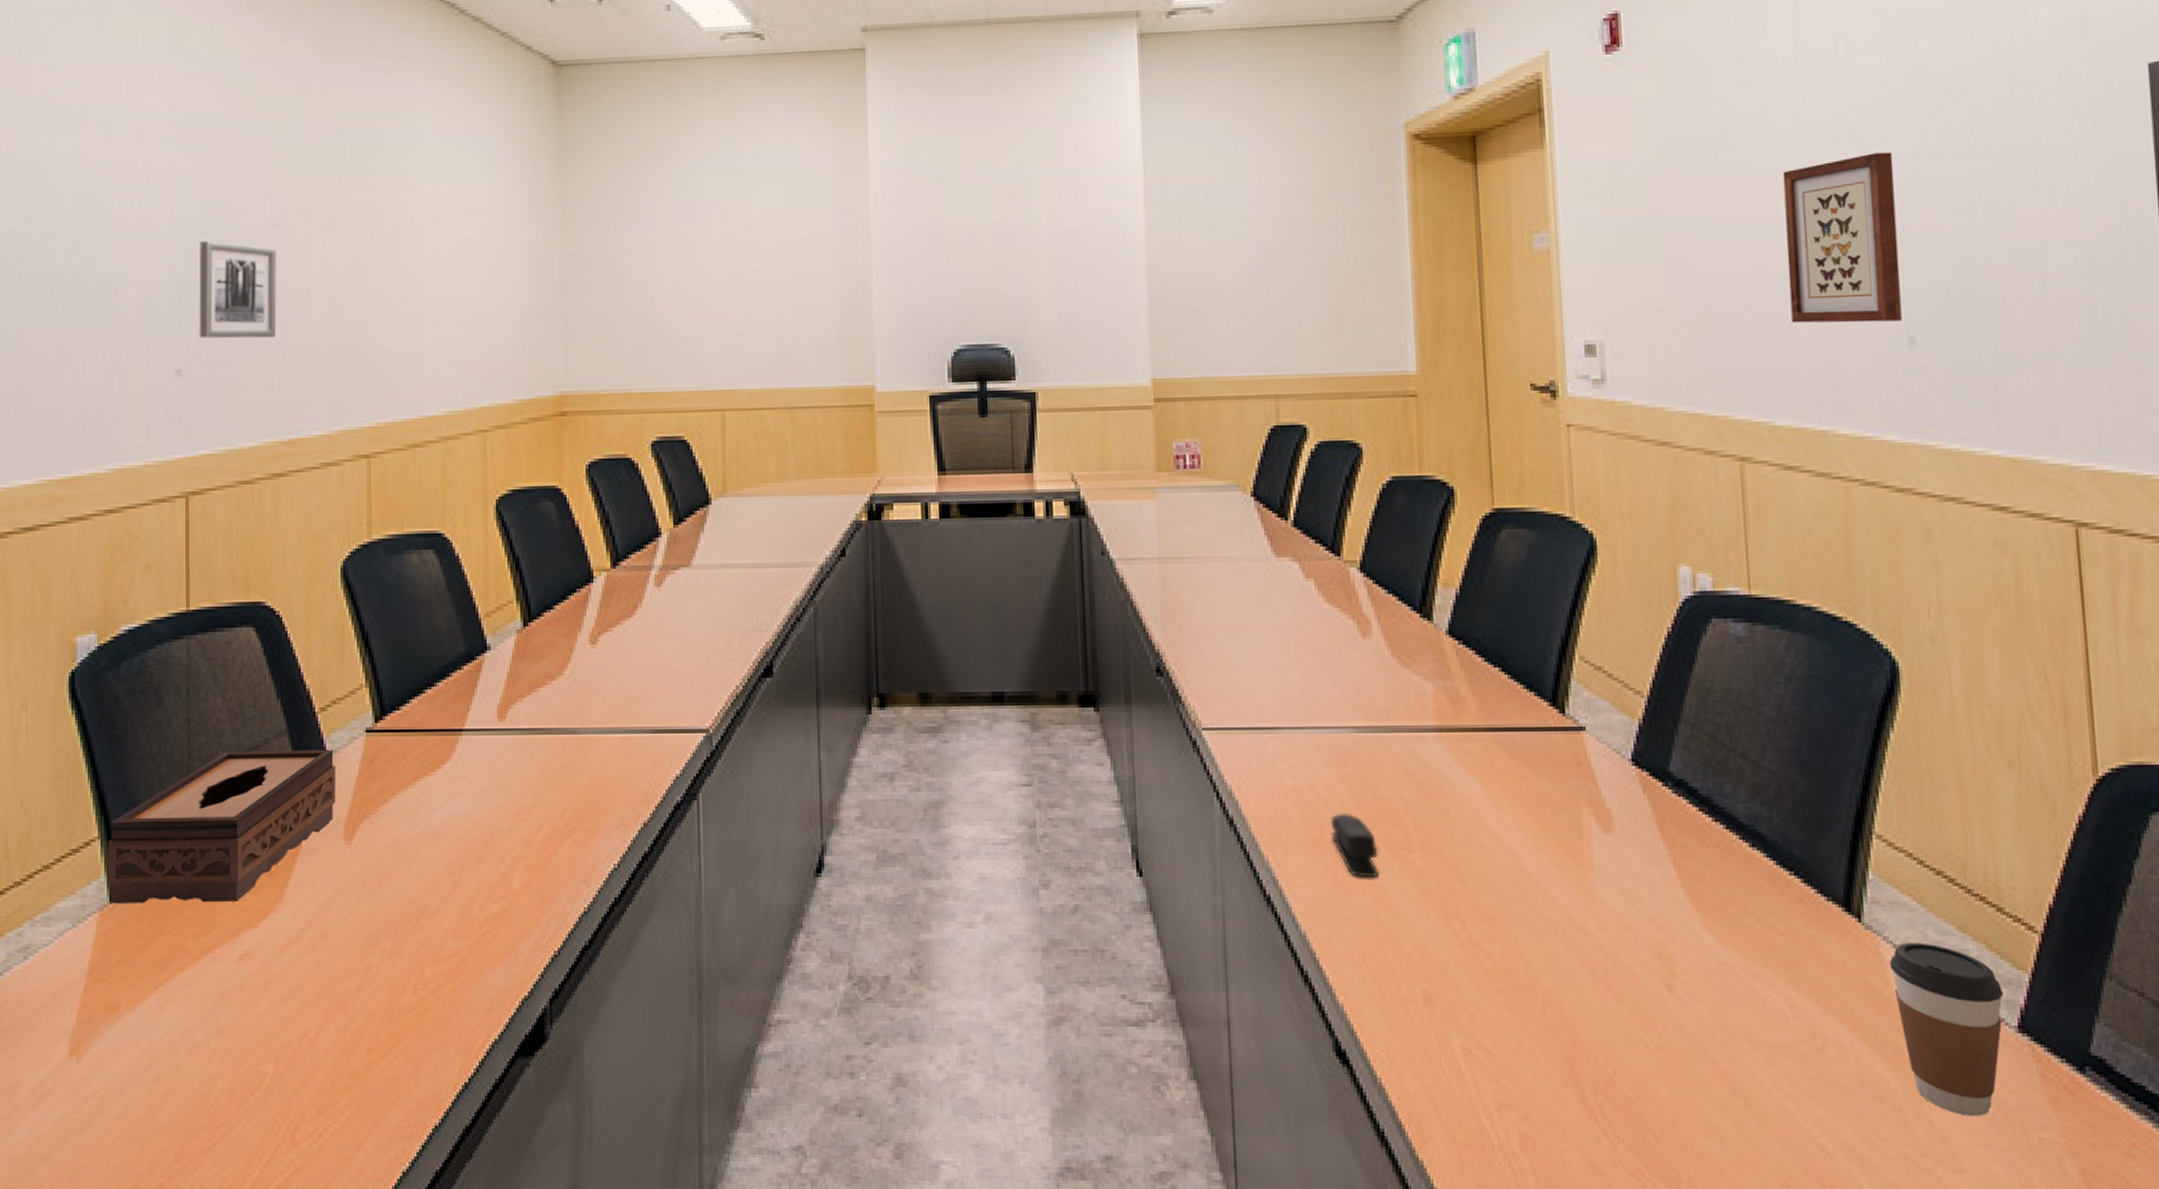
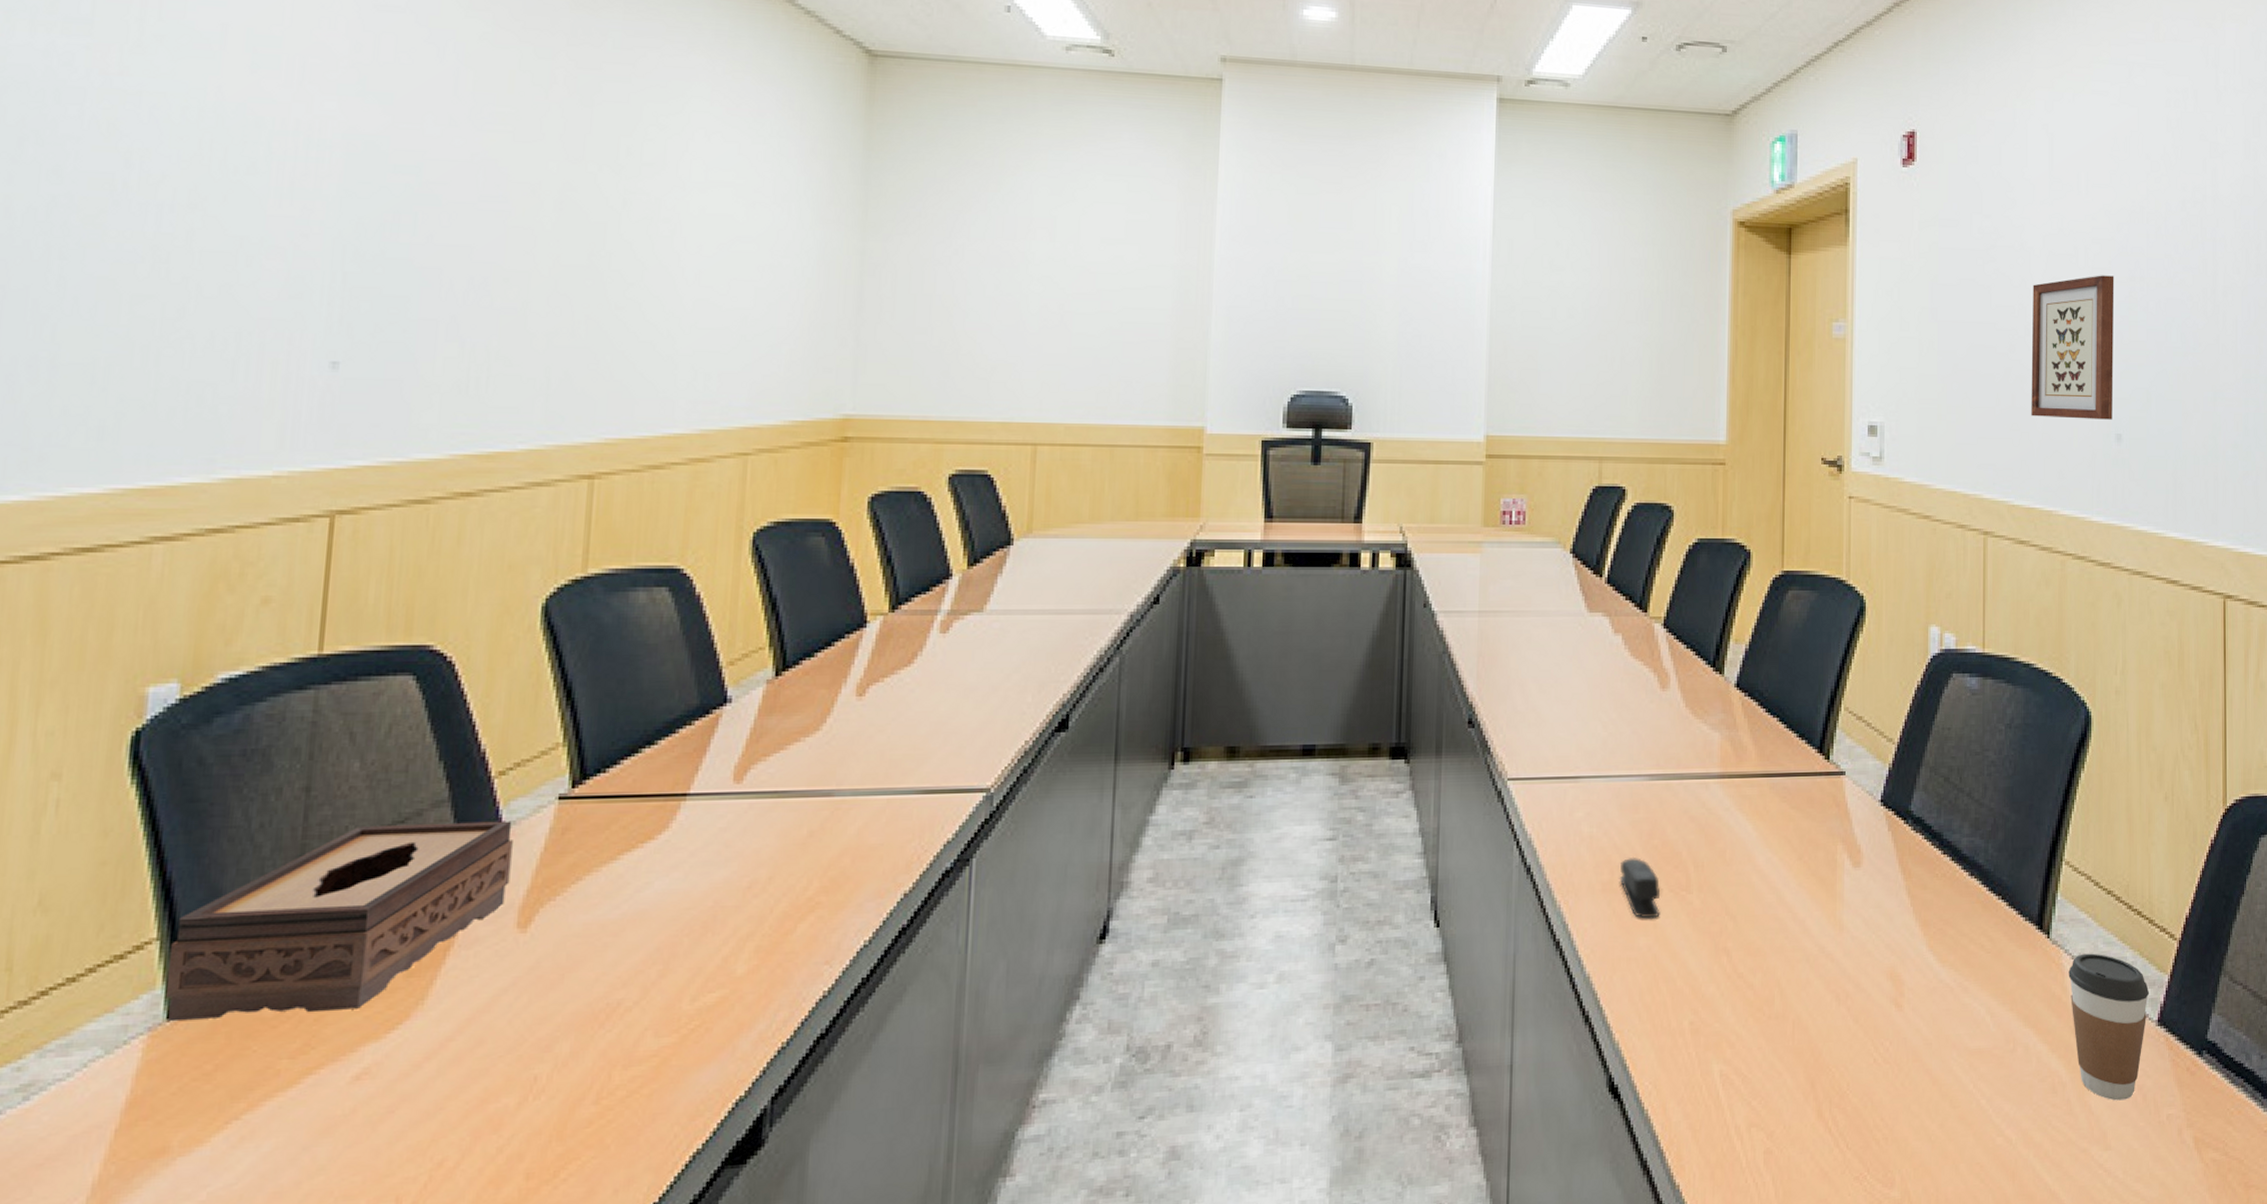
wall art: present [199,240,277,339] -> none [369,209,487,331]

